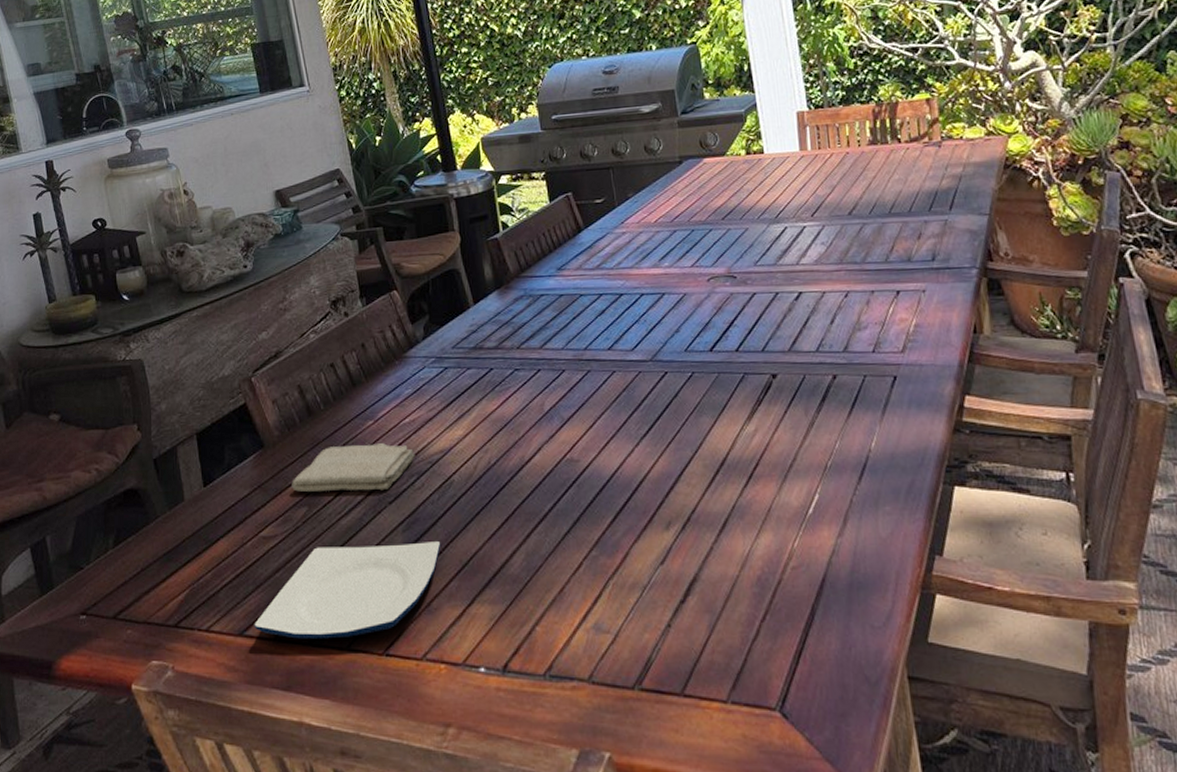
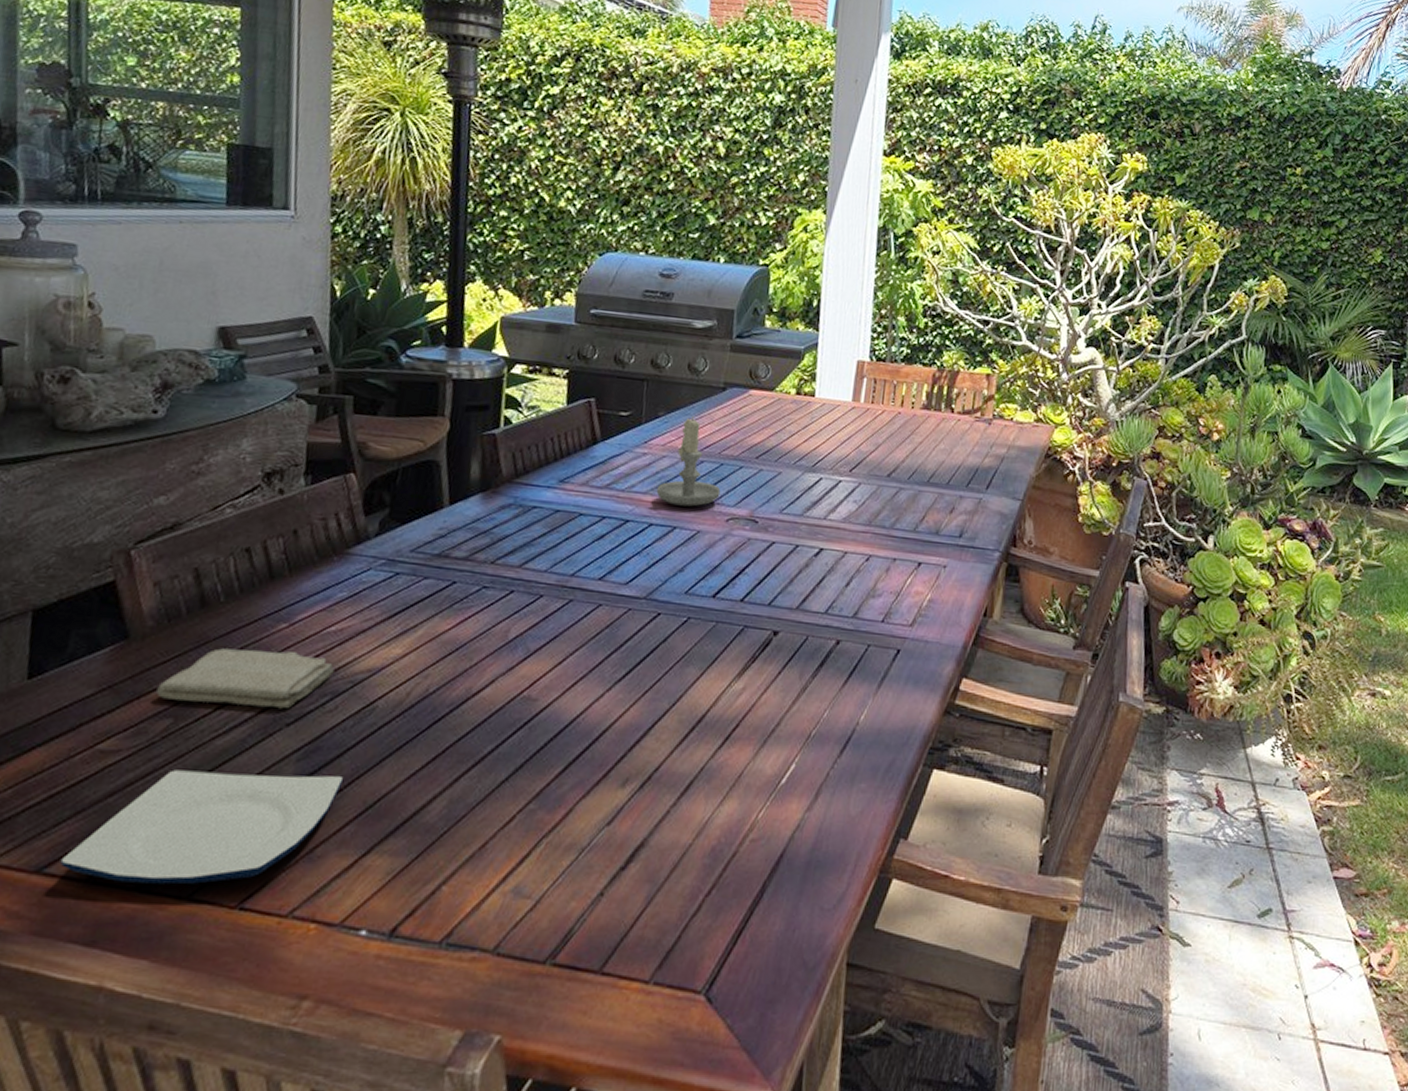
candle: none [640,192,697,274] -> present [656,416,721,507]

